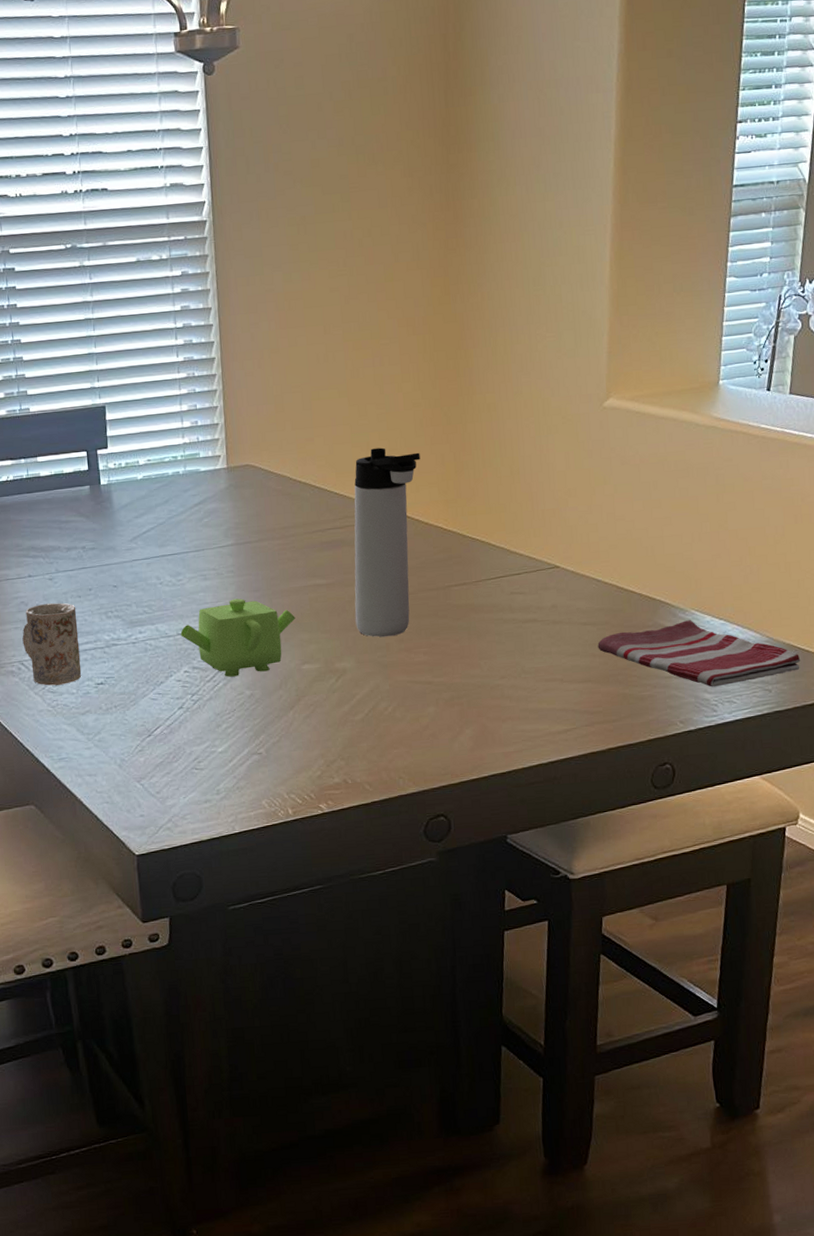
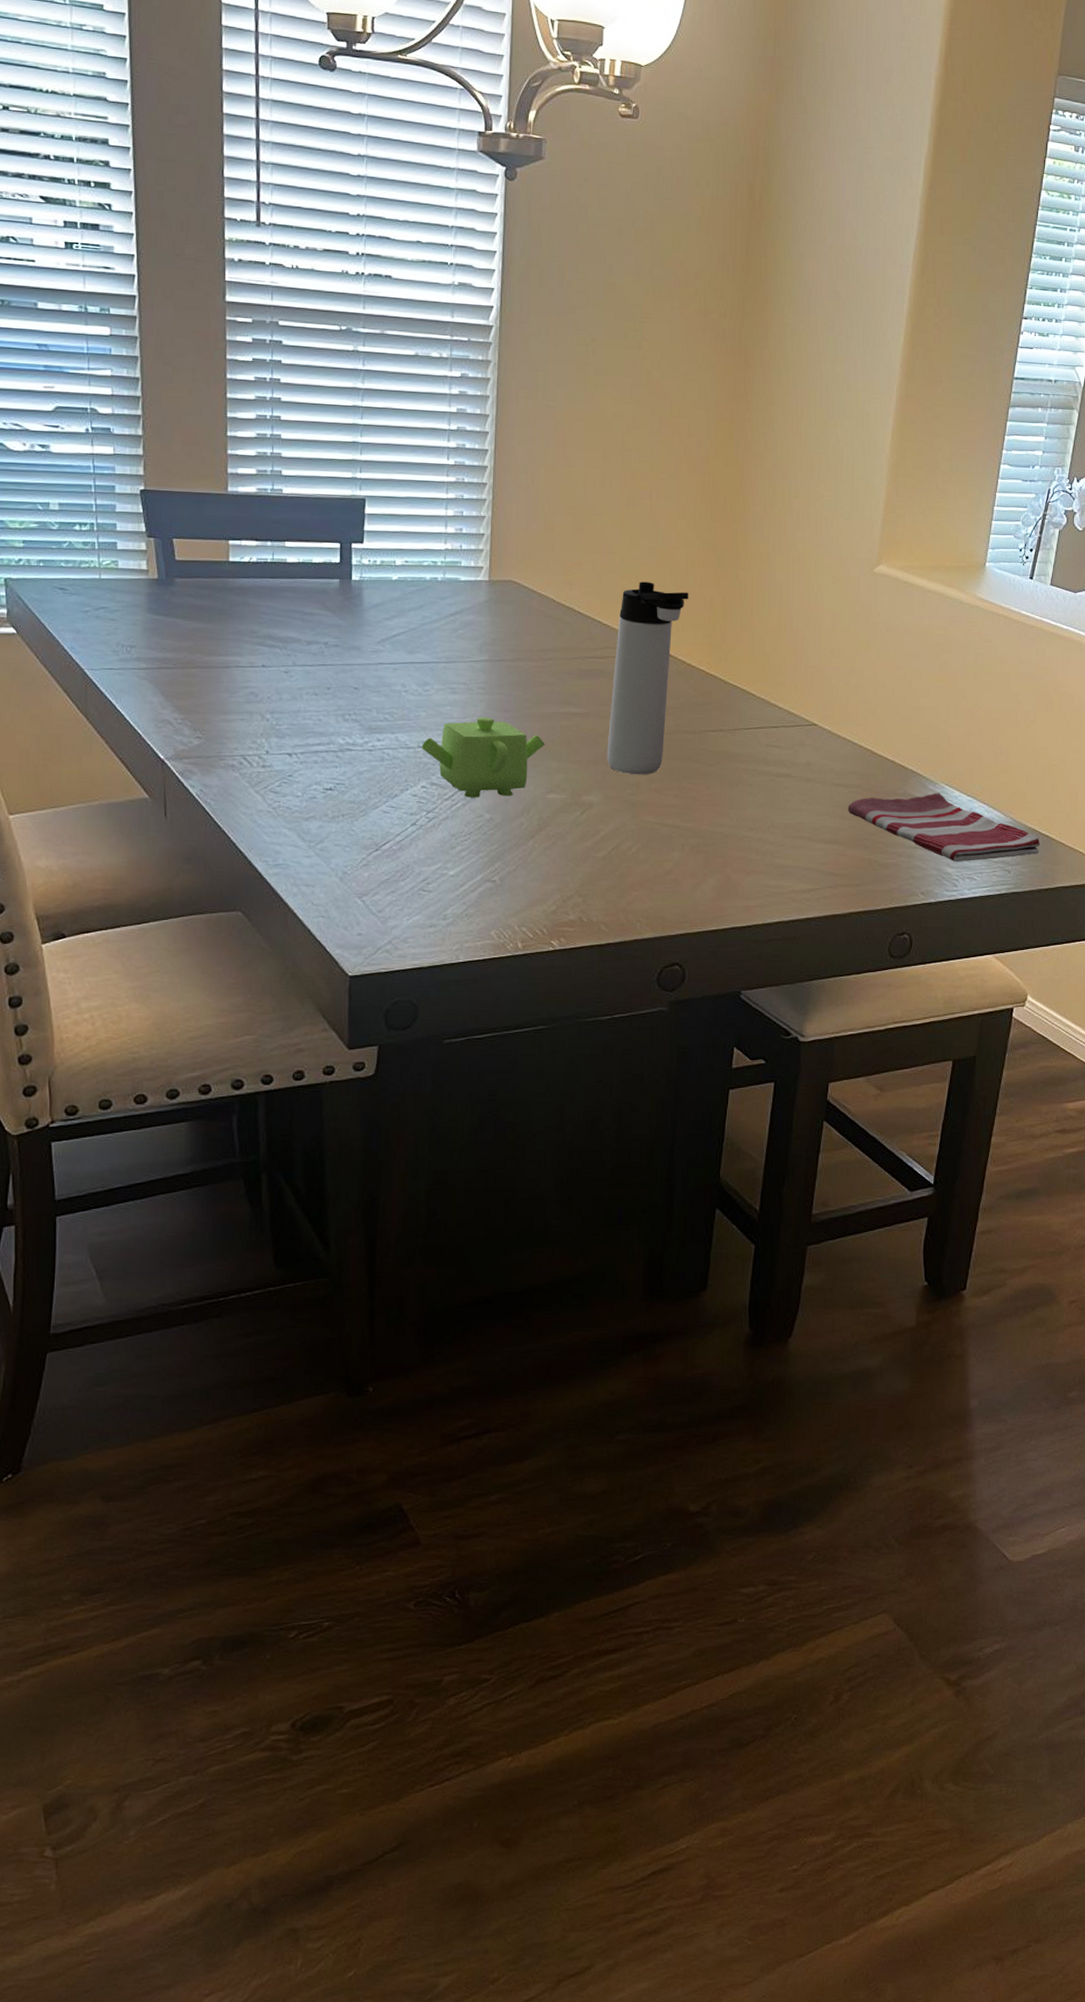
mug: present [22,602,82,686] -> none [248,697,311,787]

